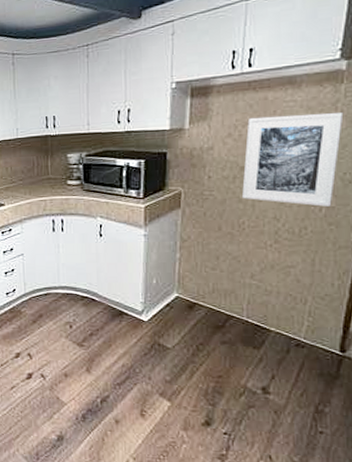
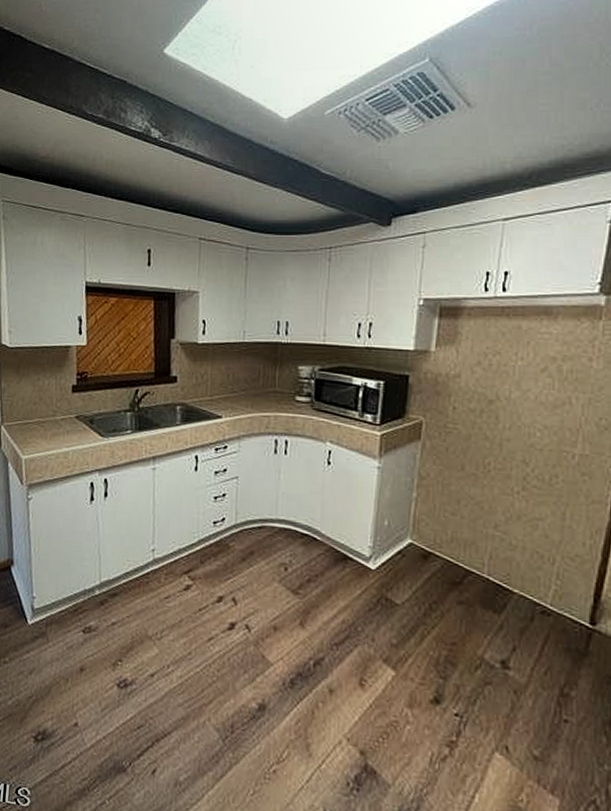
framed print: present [242,112,344,207] -> none [490,346,601,454]

